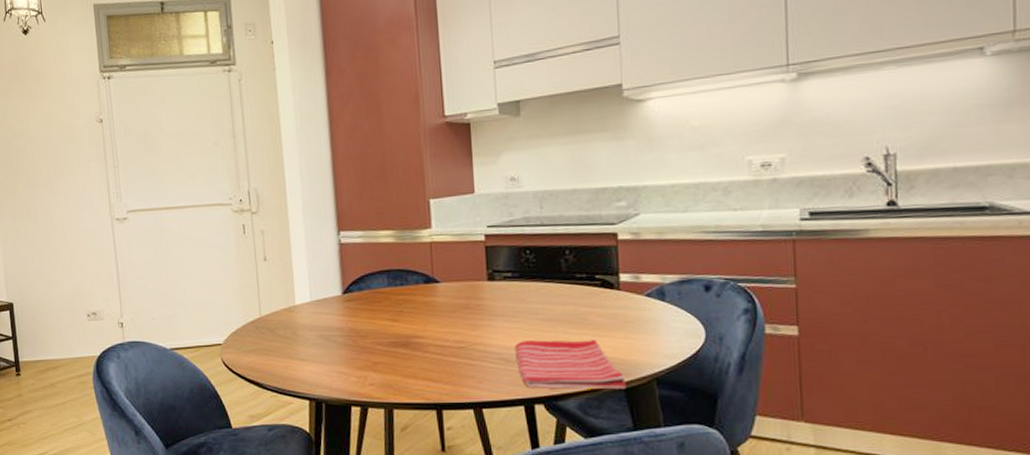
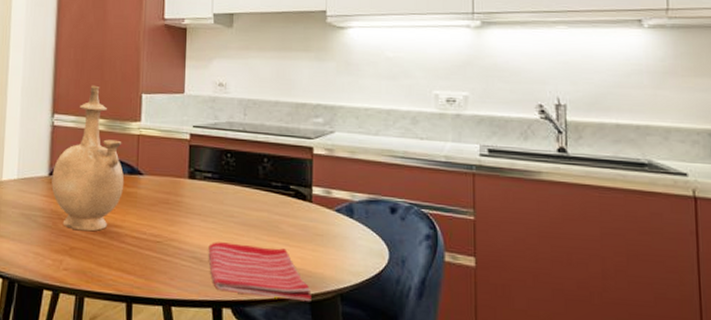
vase: none [345,196,421,346] -> present [51,85,125,232]

